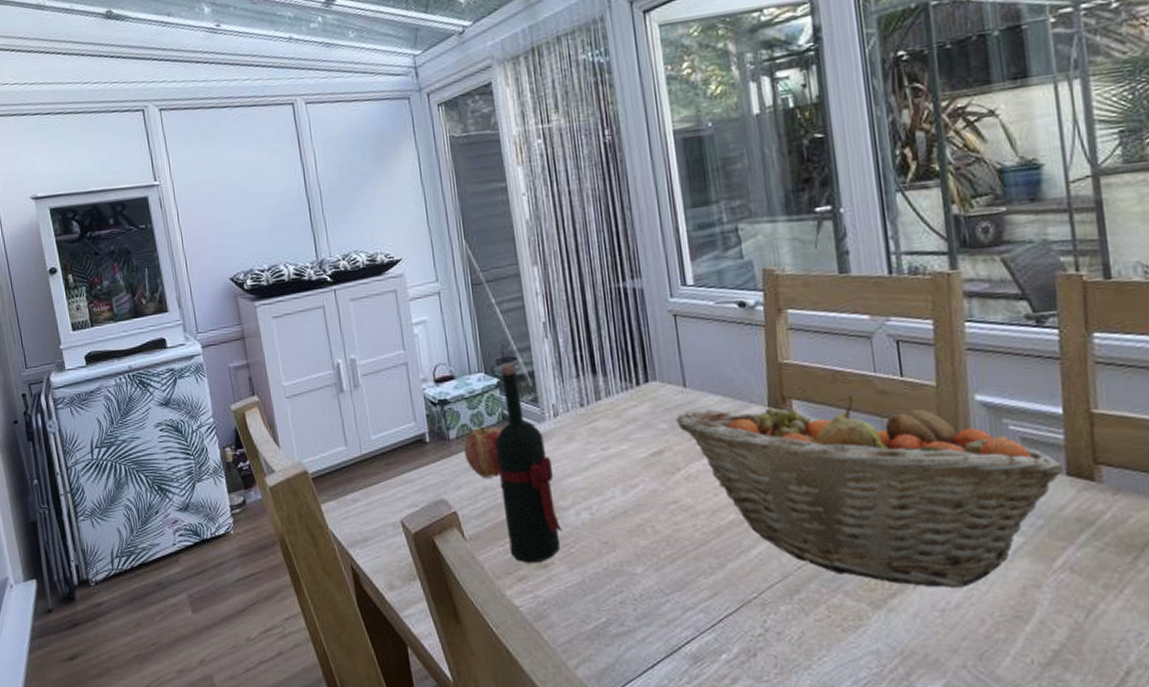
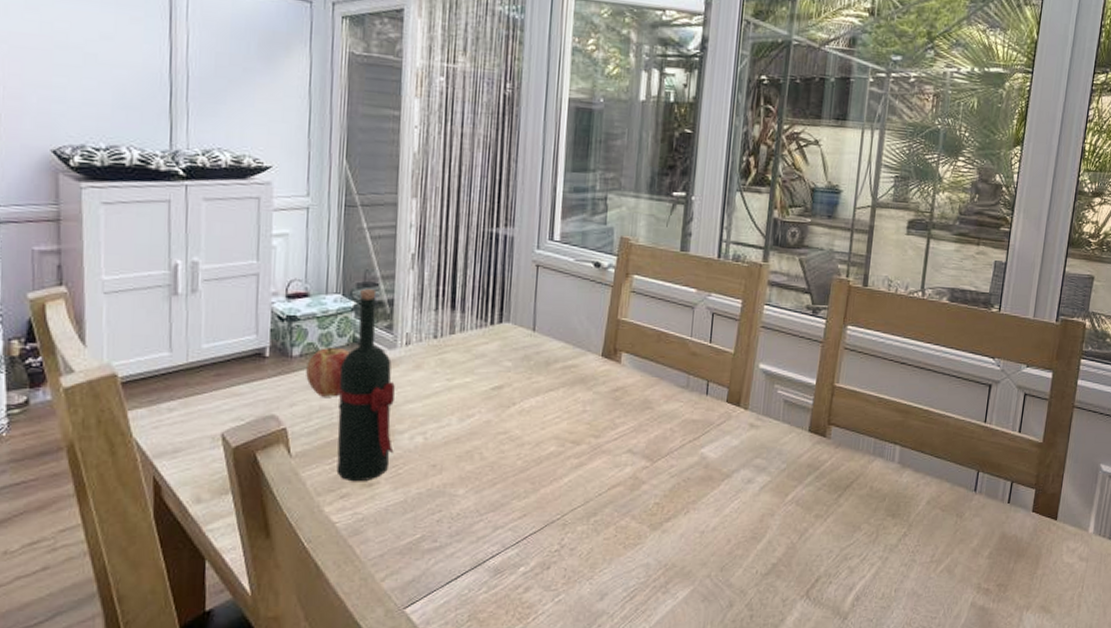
fruit basket: present [676,395,1066,588] -> none [521,351,809,514]

